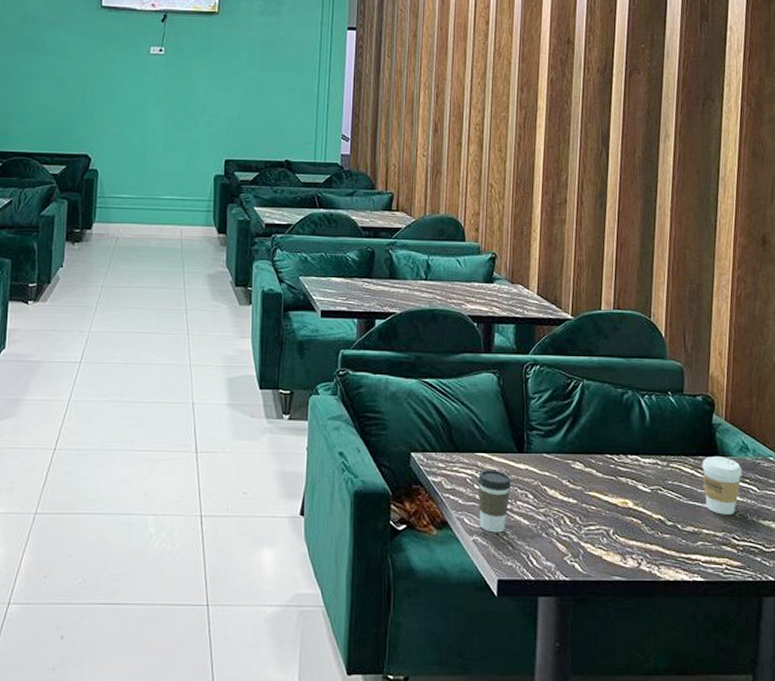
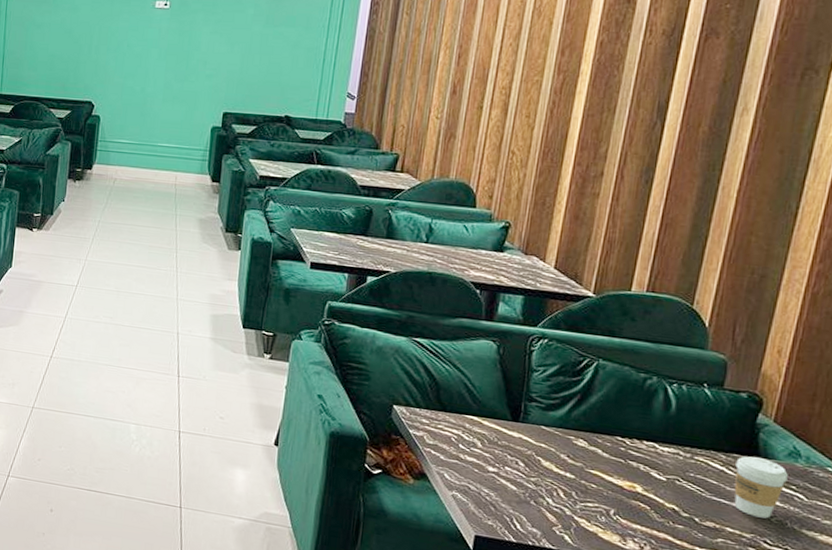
coffee cup: present [477,470,511,533] -> none [461,432,501,493]

